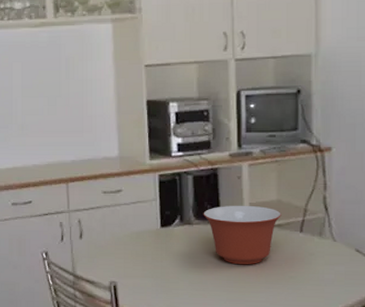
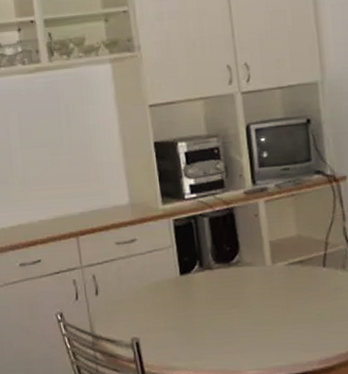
mixing bowl: present [203,205,281,265] -> none [222,243,303,307]

